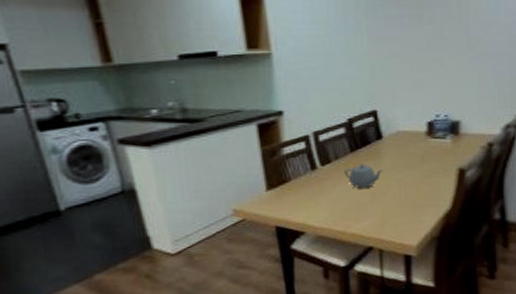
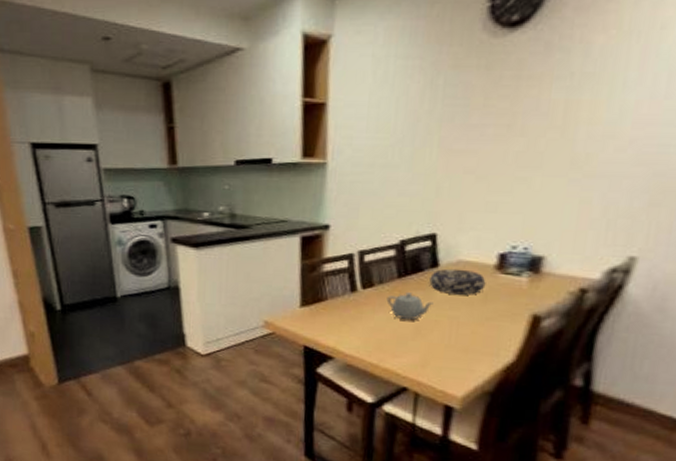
decorative bowl: none [377,138,421,161] -> present [429,268,486,295]

